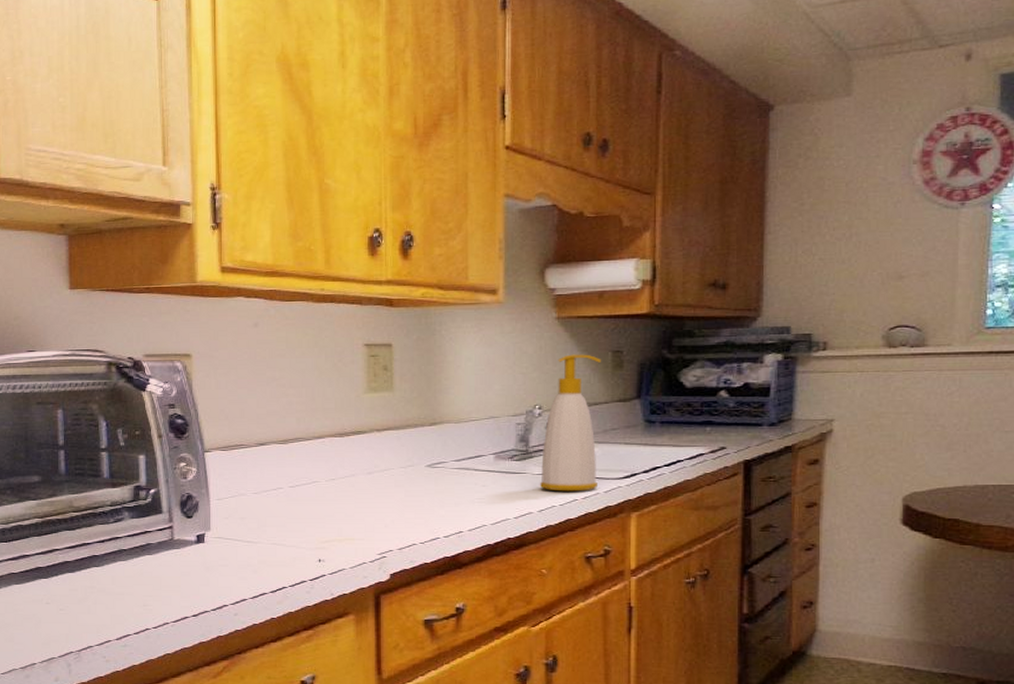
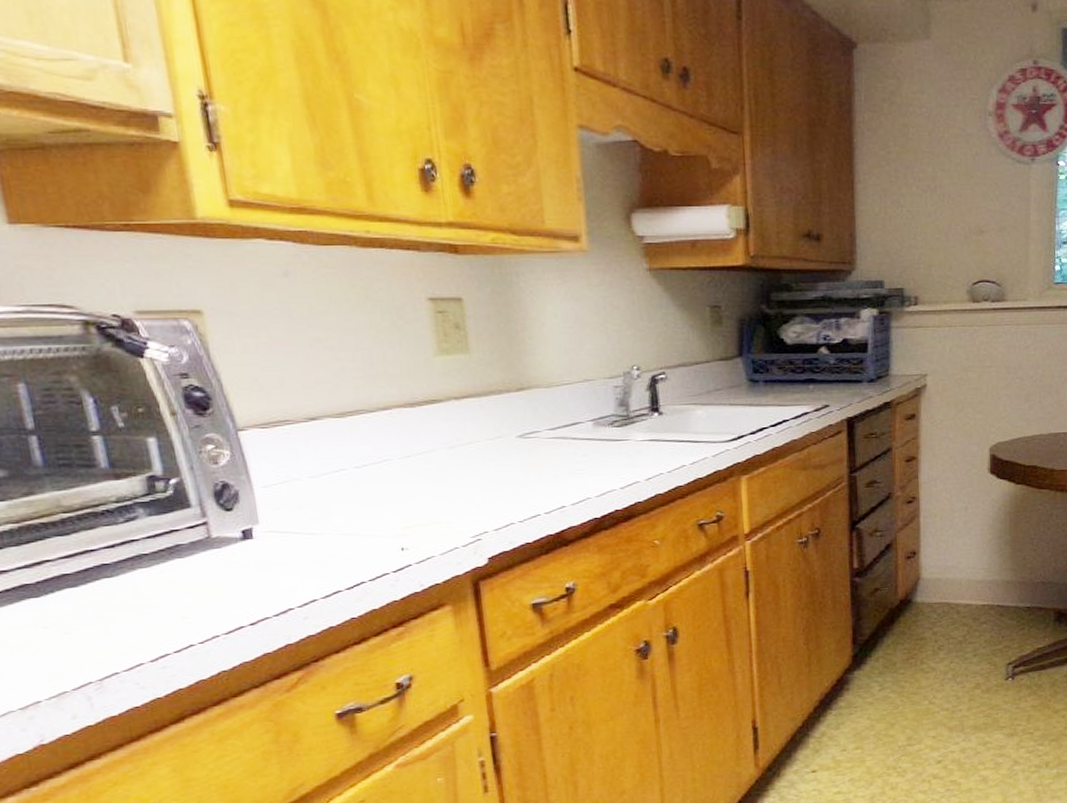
soap bottle: present [540,354,601,492] -> none [644,309,705,458]

